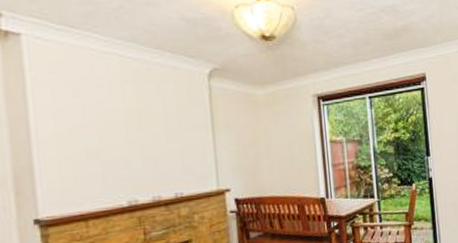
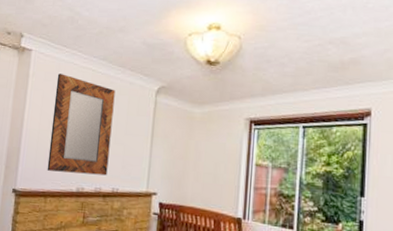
home mirror: none [68,63,165,188] -> present [47,74,115,176]

